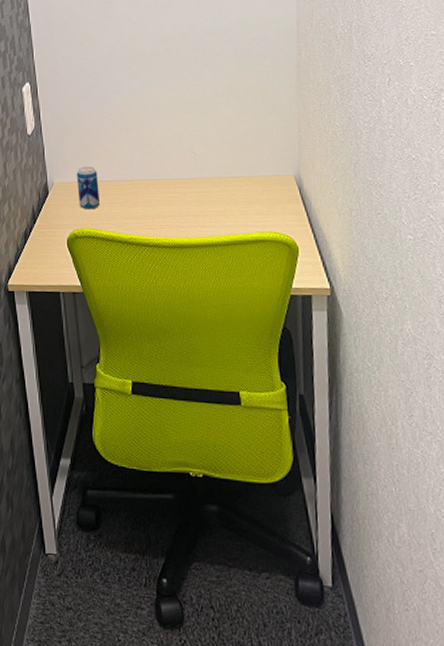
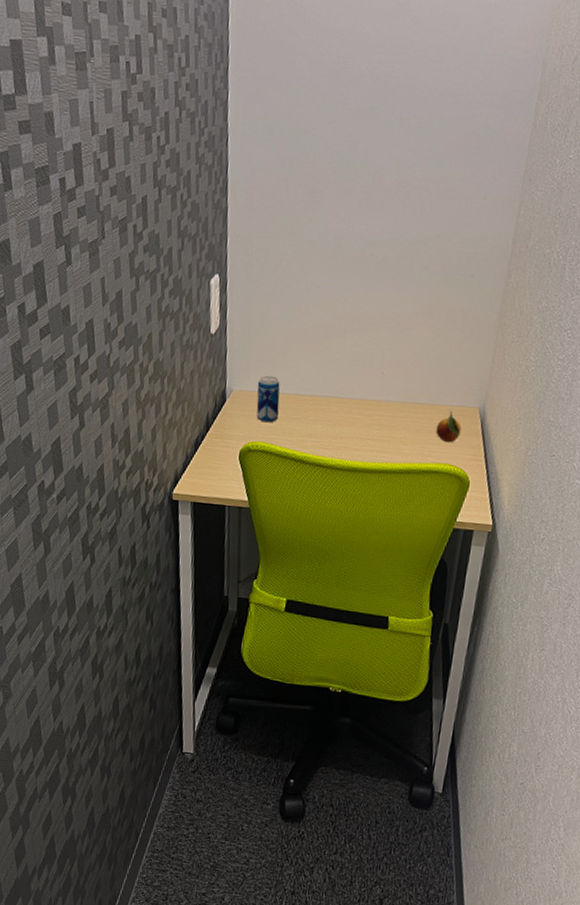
fruit: none [255,180,280,212] -> present [436,410,462,443]

